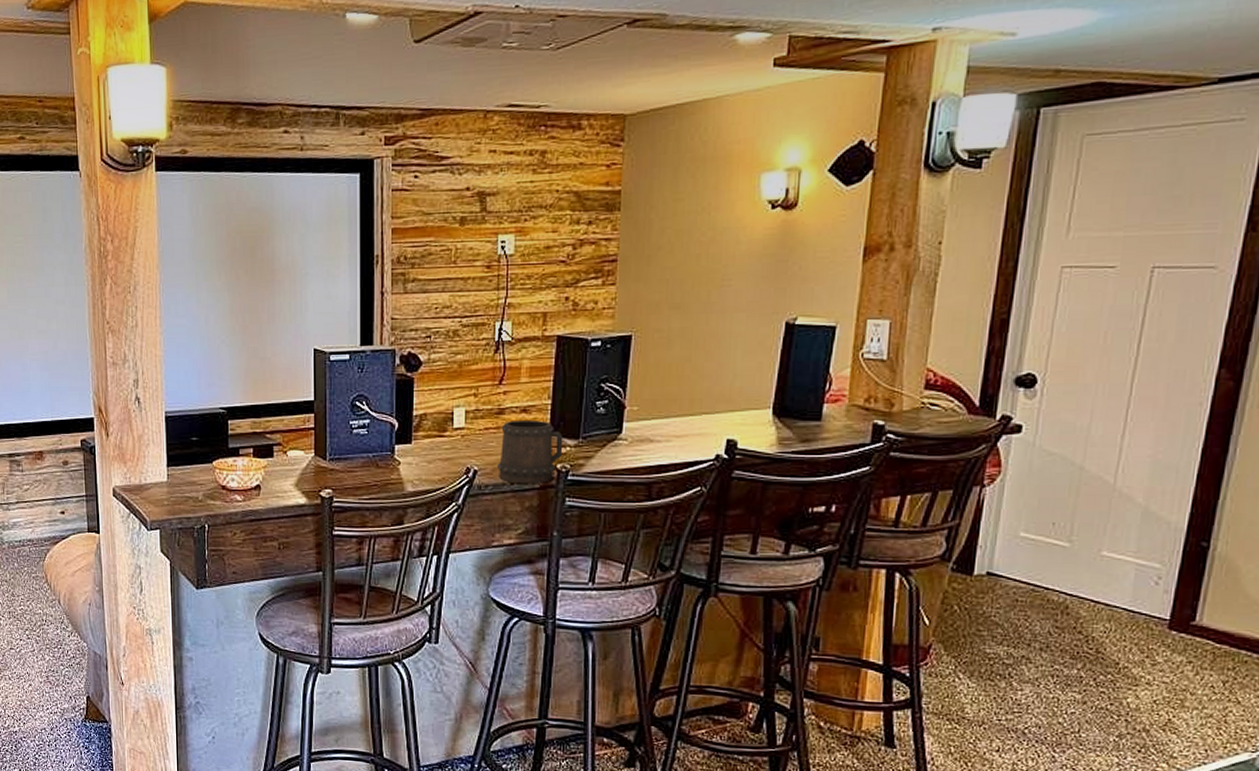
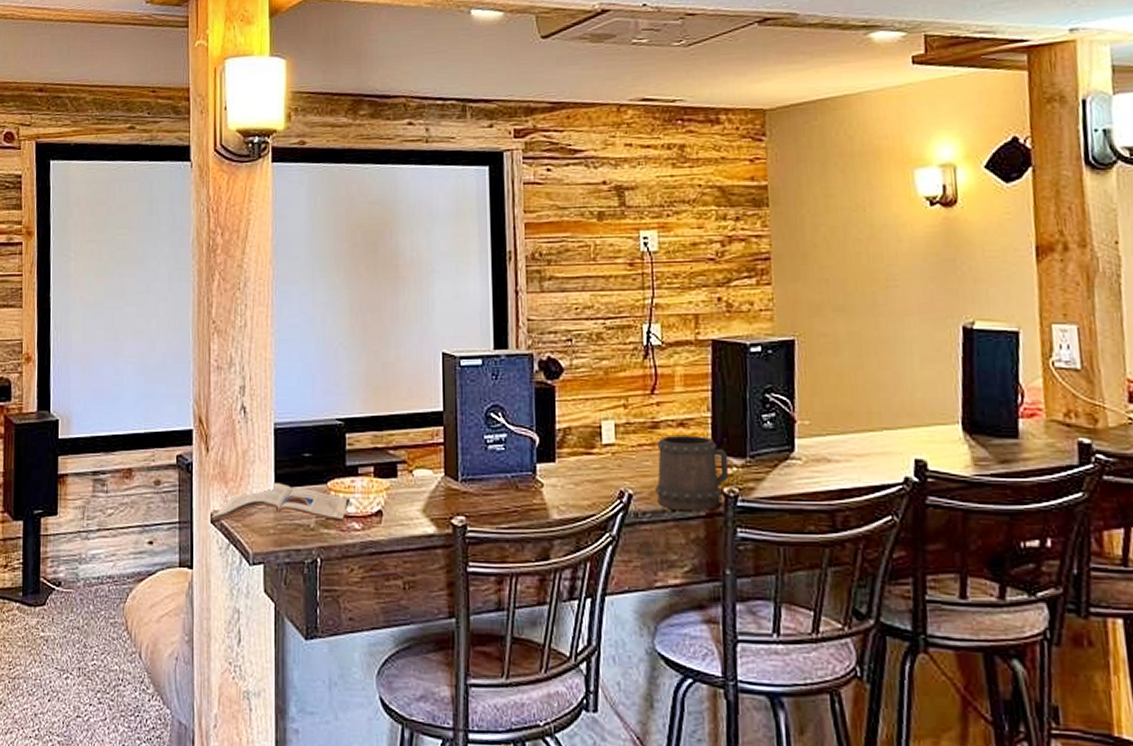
magazine: none [114,463,233,497] -> present [212,483,351,524]

